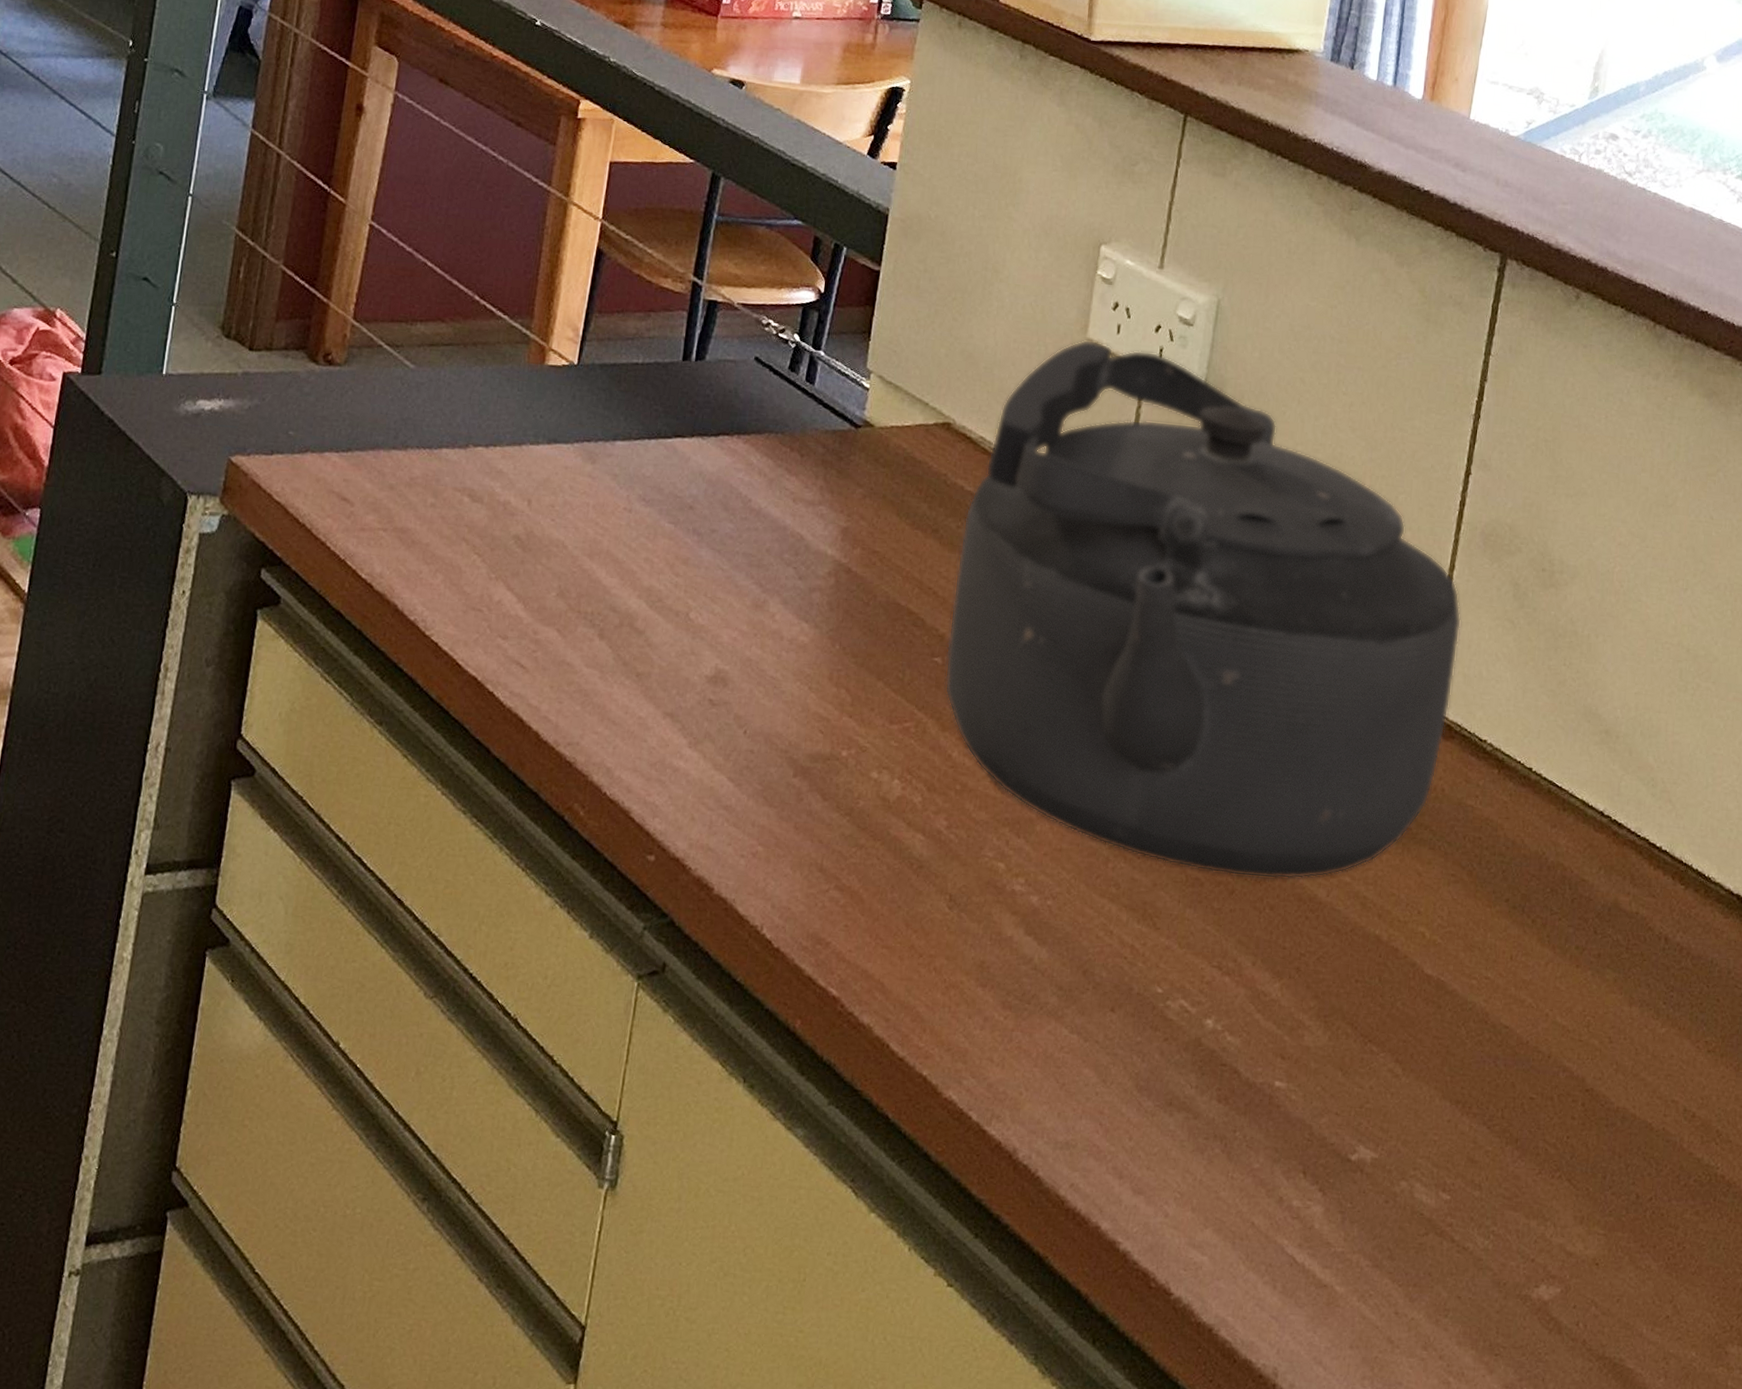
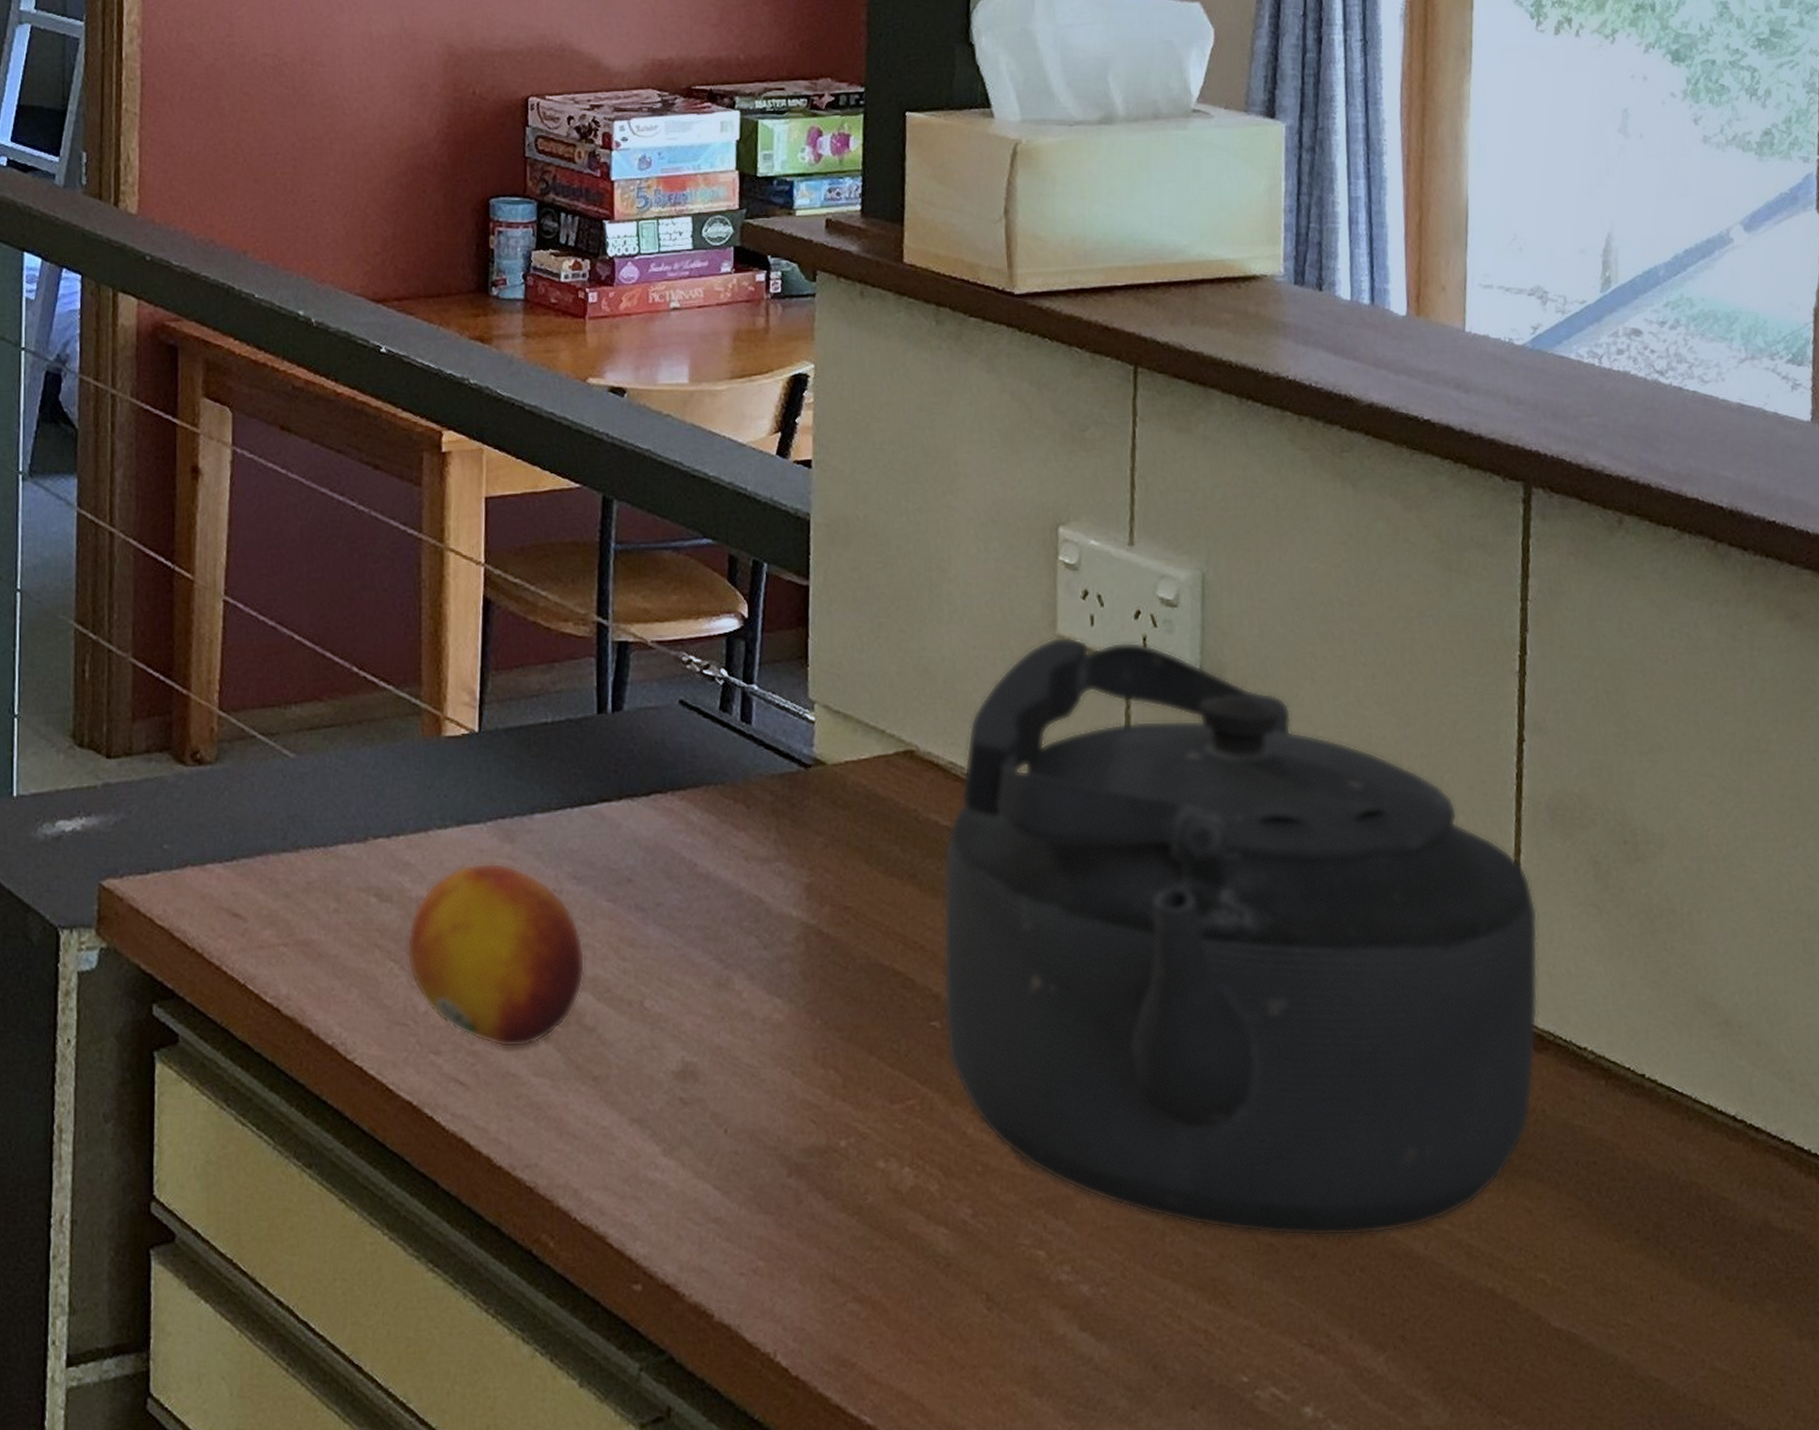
fruit: none [489,478,644,642] -> present [407,863,585,1048]

